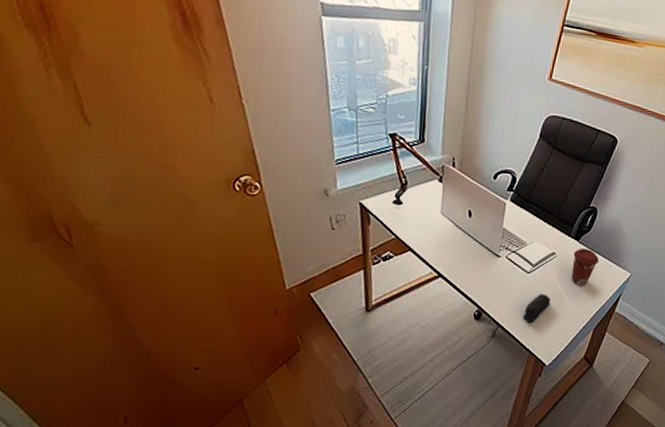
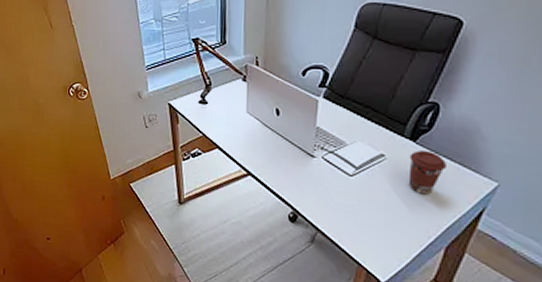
stapler: present [523,294,550,324] -> none [348,199,382,233]

